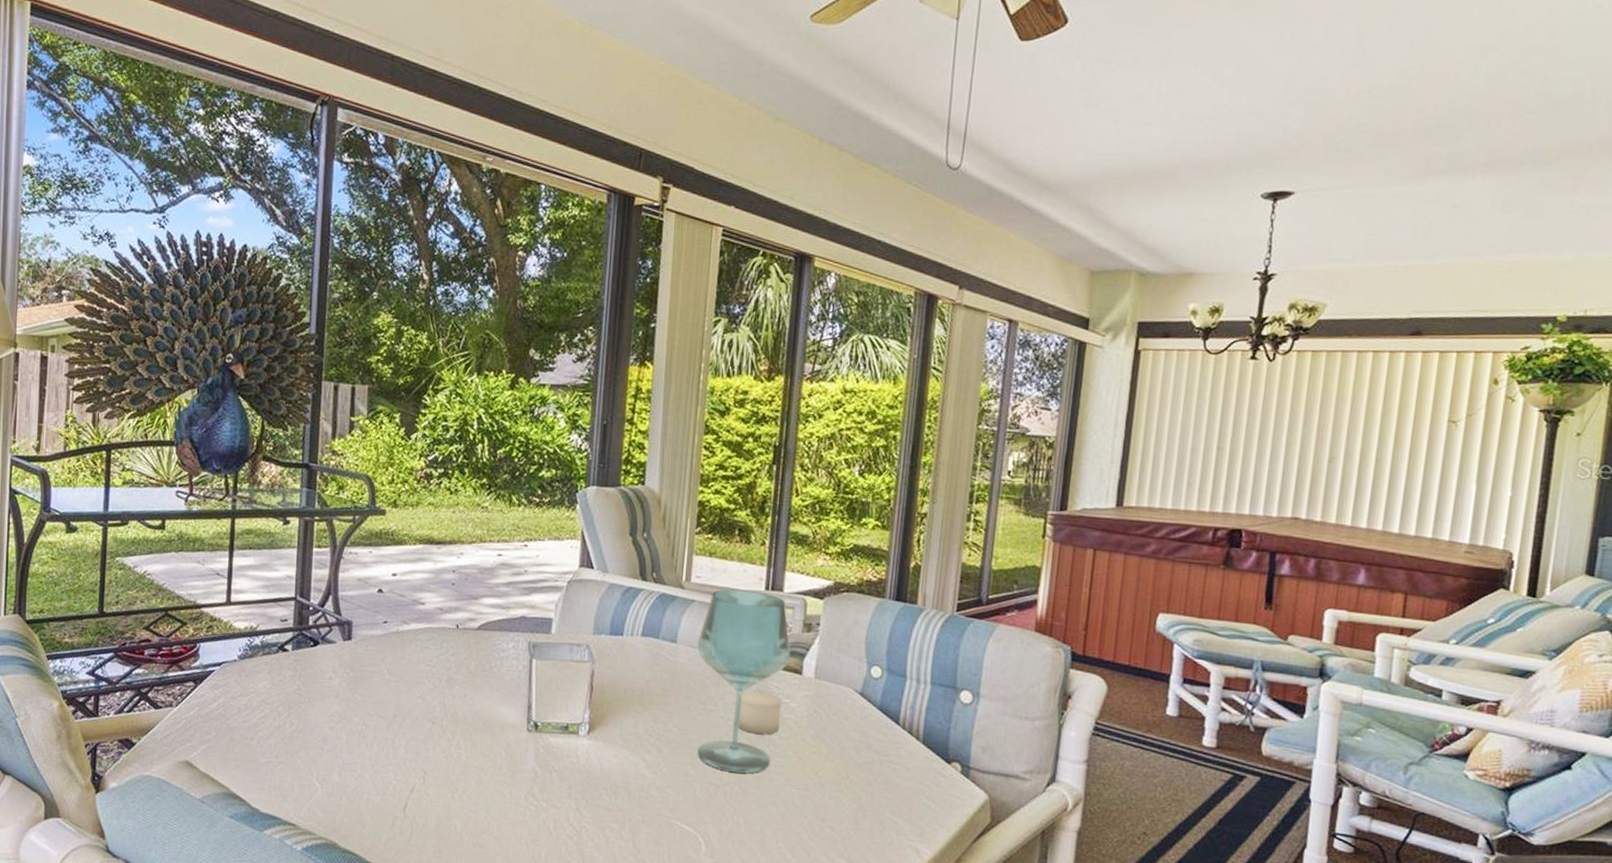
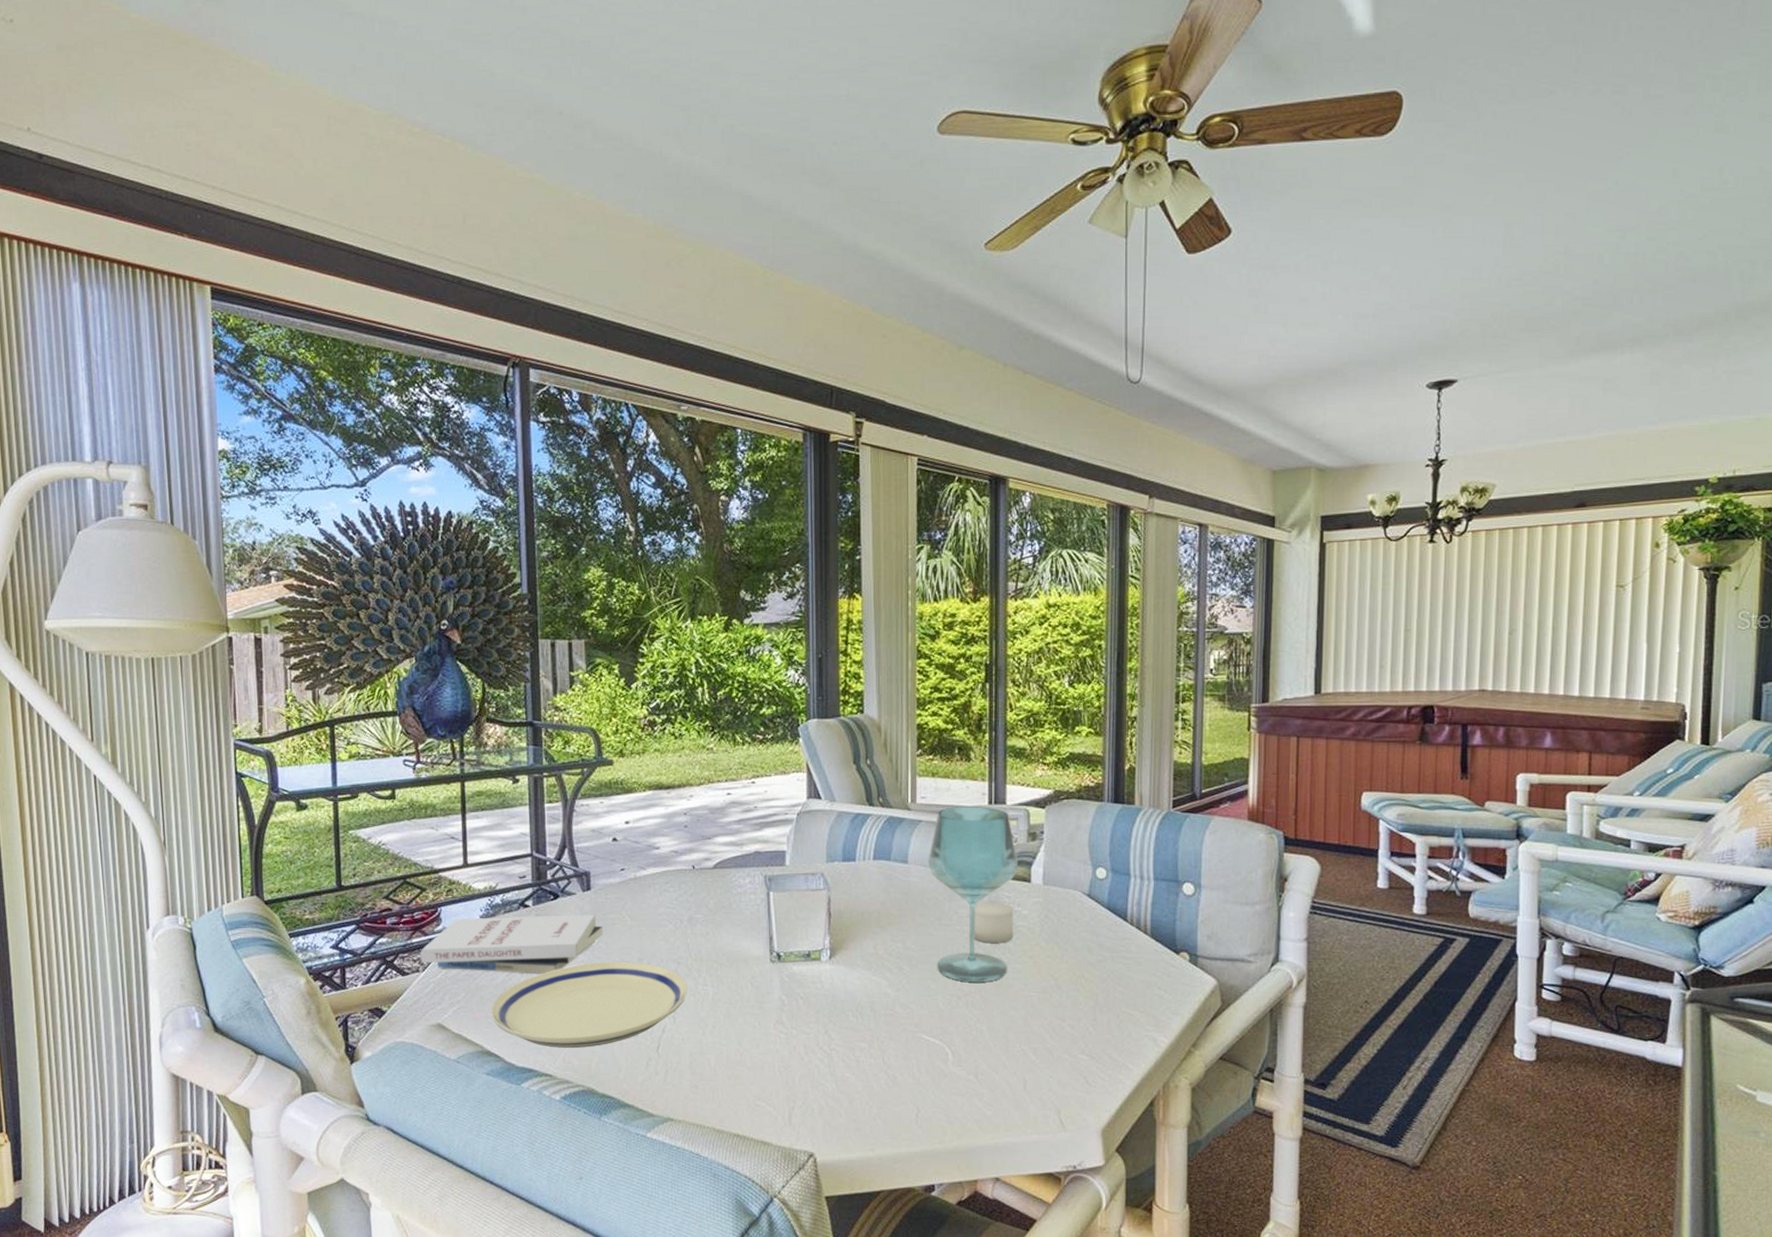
books: none [175,656,360,720] -> present [420,914,603,973]
plate: none [240,714,440,800] -> present [491,961,688,1048]

